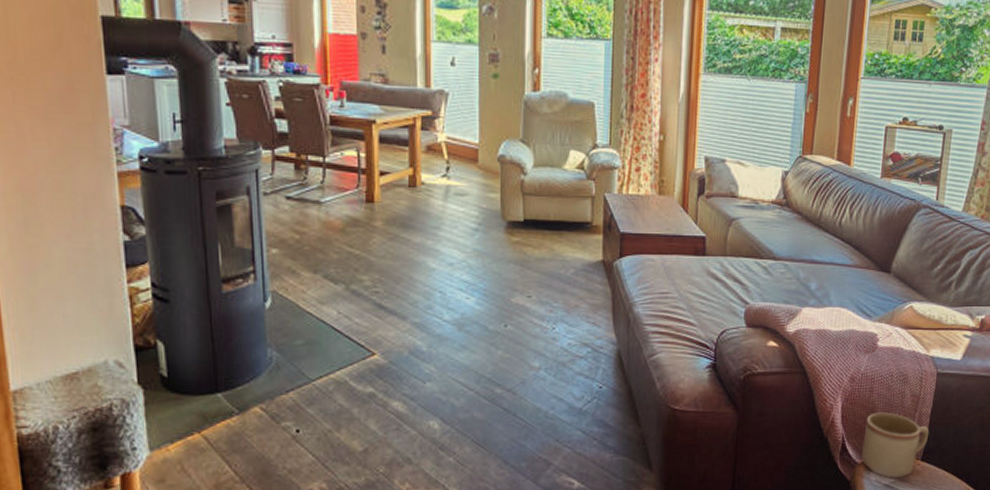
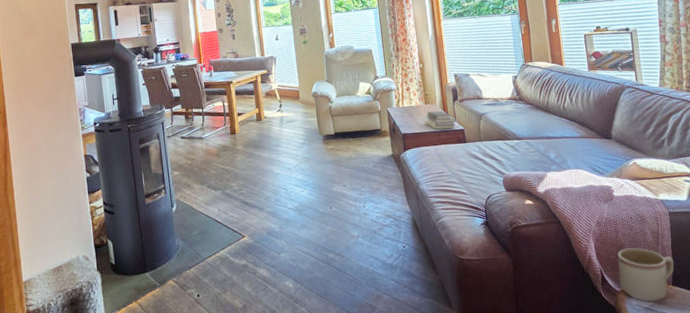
books: none [653,205,698,234] -> present [424,111,457,130]

